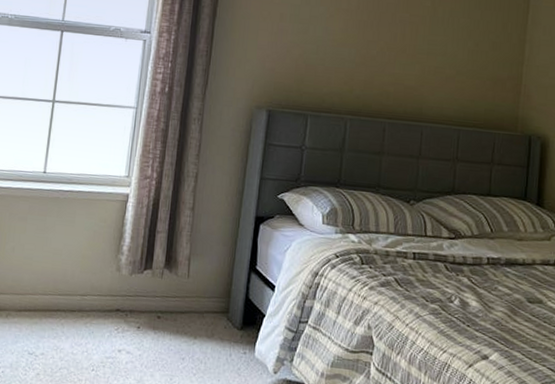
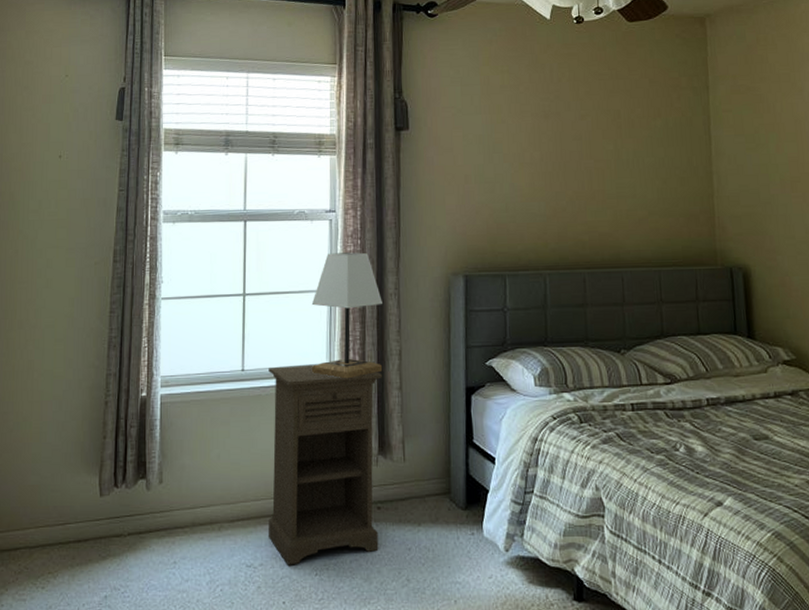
nightstand: none [52,173,177,359] -> present [269,364,382,565]
lamp: none [109,72,186,194] -> present [311,252,383,379]

